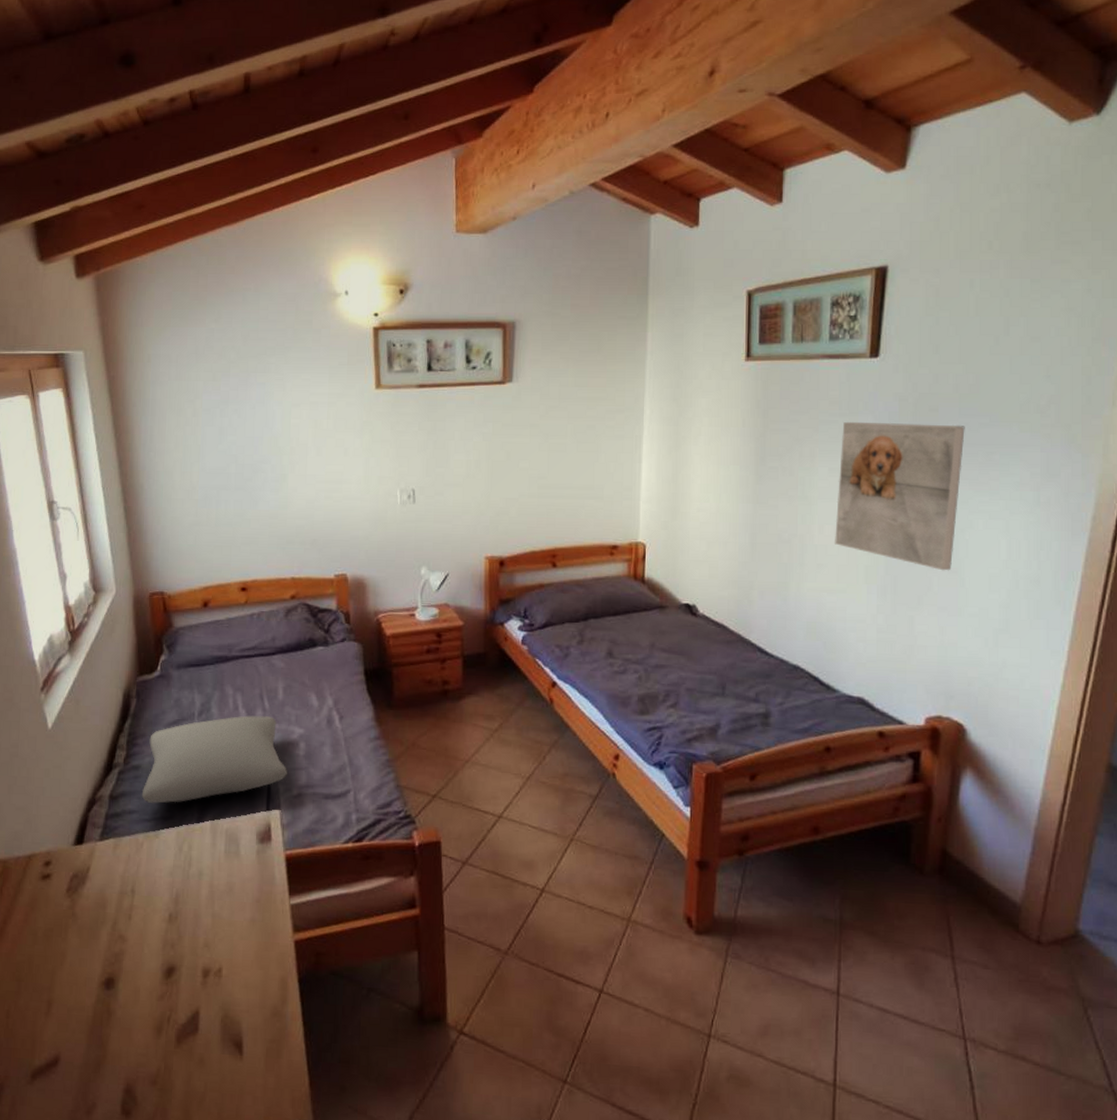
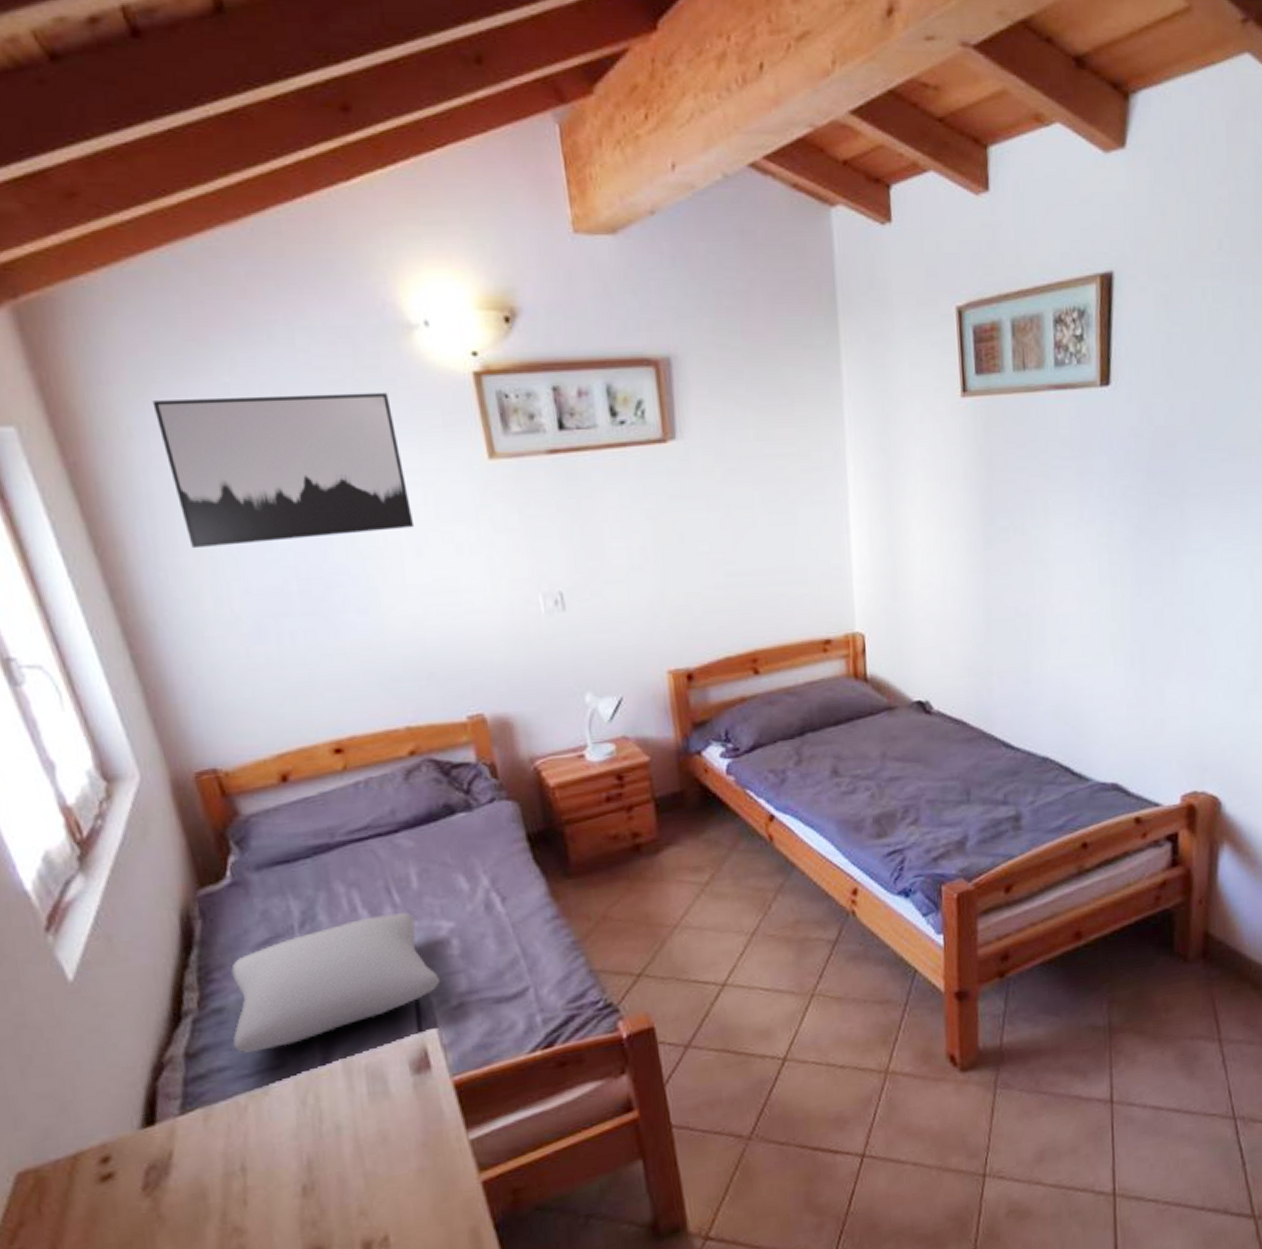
wall art: none [165,338,319,438] -> present [152,392,415,549]
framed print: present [835,421,965,571] -> none [1075,461,1205,631]

